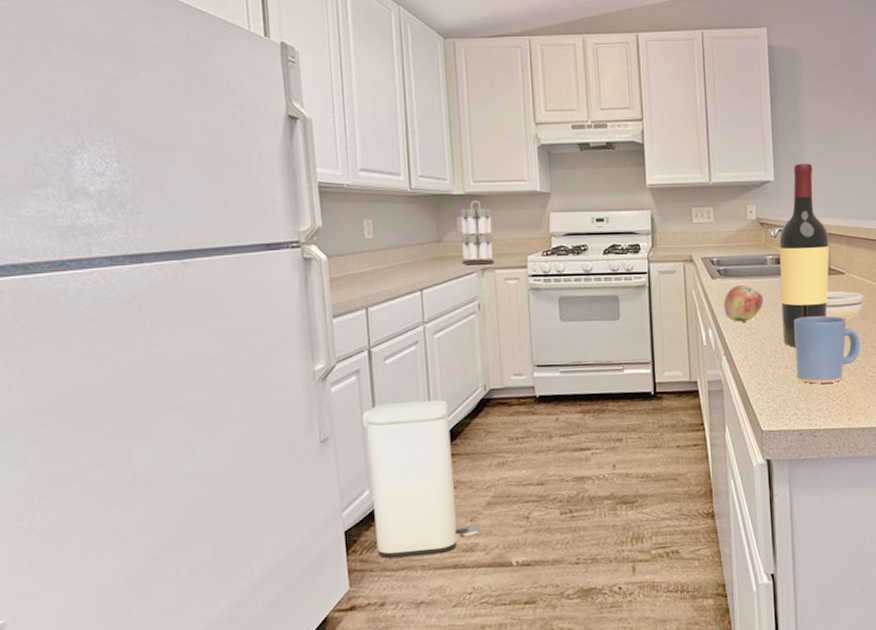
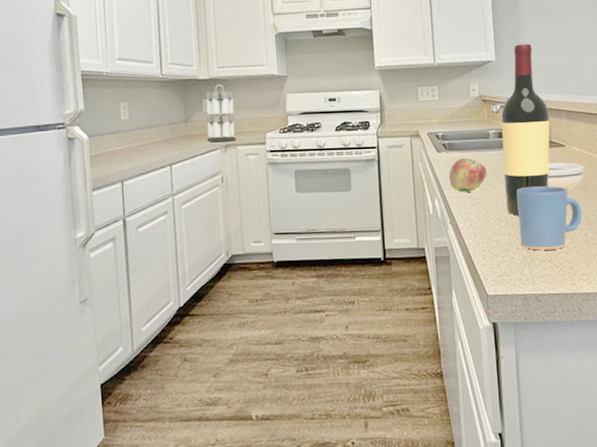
pedal bin: present [362,400,481,558] -> none [117,265,223,410]

